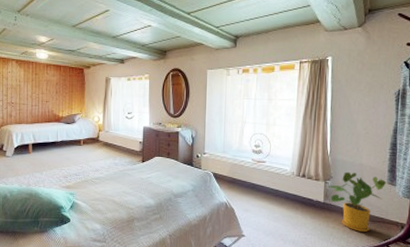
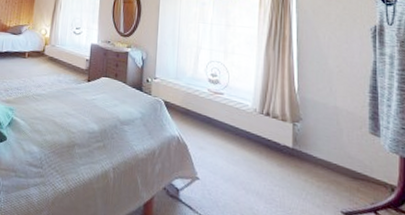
house plant: present [329,172,387,232] -> none [298,114,369,191]

